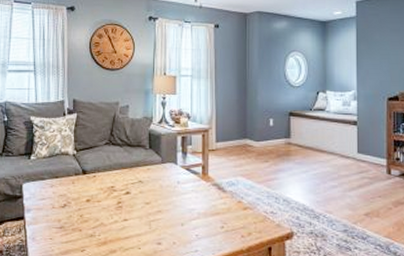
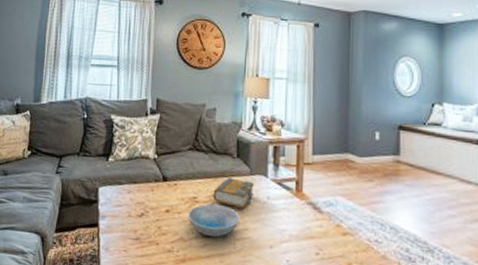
dish: none [106,192,154,220] -> present [187,204,240,237]
book: none [129,166,166,194] -> present [213,176,255,209]

